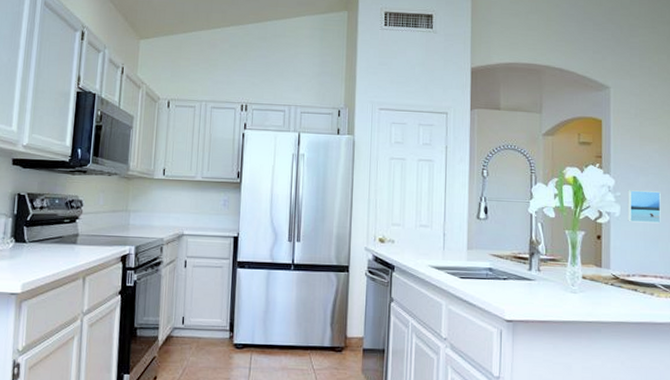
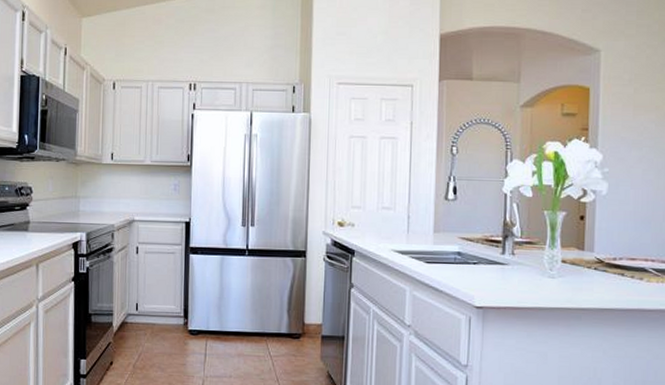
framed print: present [628,190,661,224] -> none [616,165,656,202]

